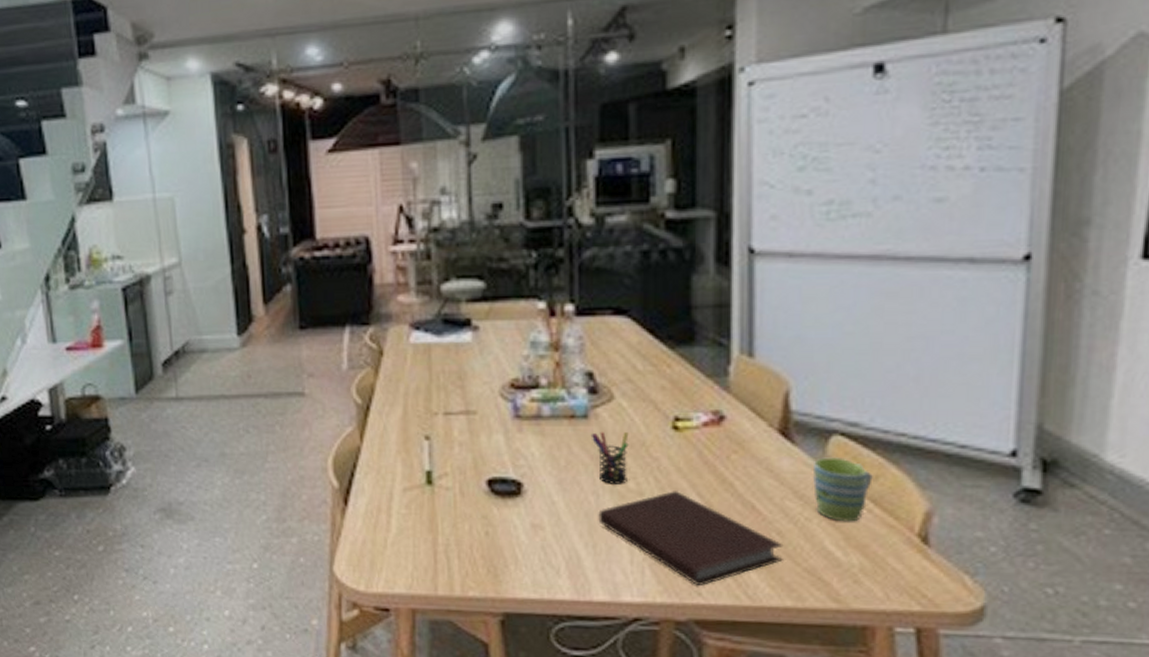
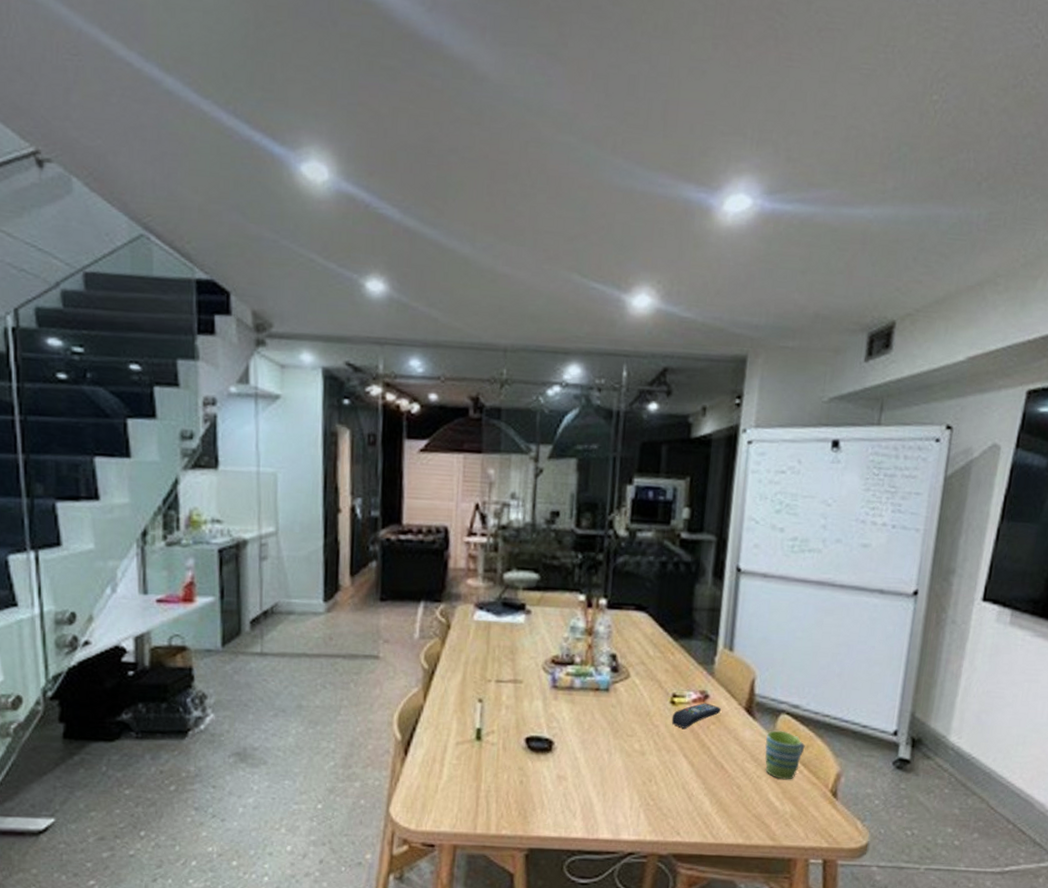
pen holder: present [590,432,629,484] -> none [609,703,638,745]
notebook: present [598,491,784,585] -> none [609,752,741,827]
remote control: none [676,426,744,460] -> present [671,702,721,729]

